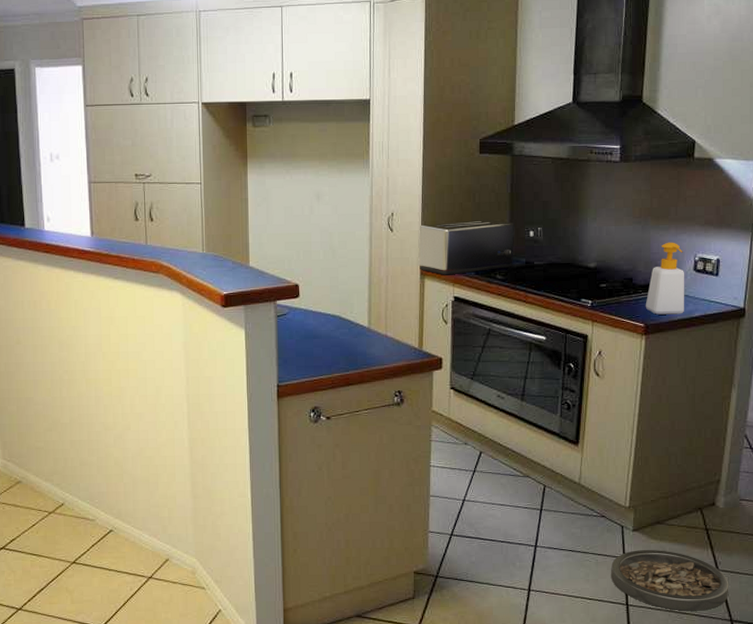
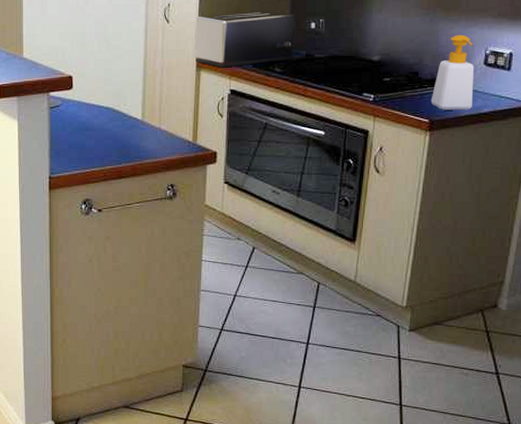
pet bowl: present [610,550,729,611] -> none [384,350,509,414]

